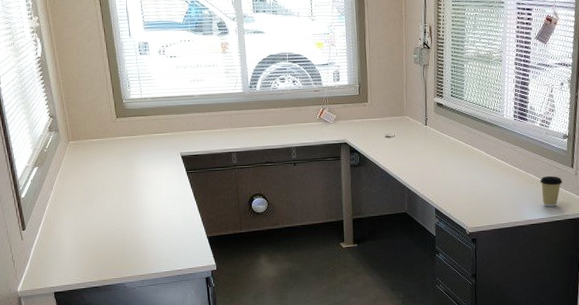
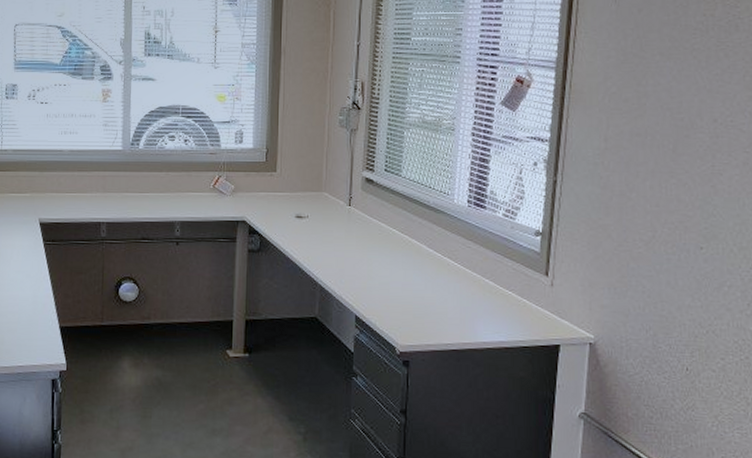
coffee cup: present [540,176,562,207] -> none [501,285,532,327]

